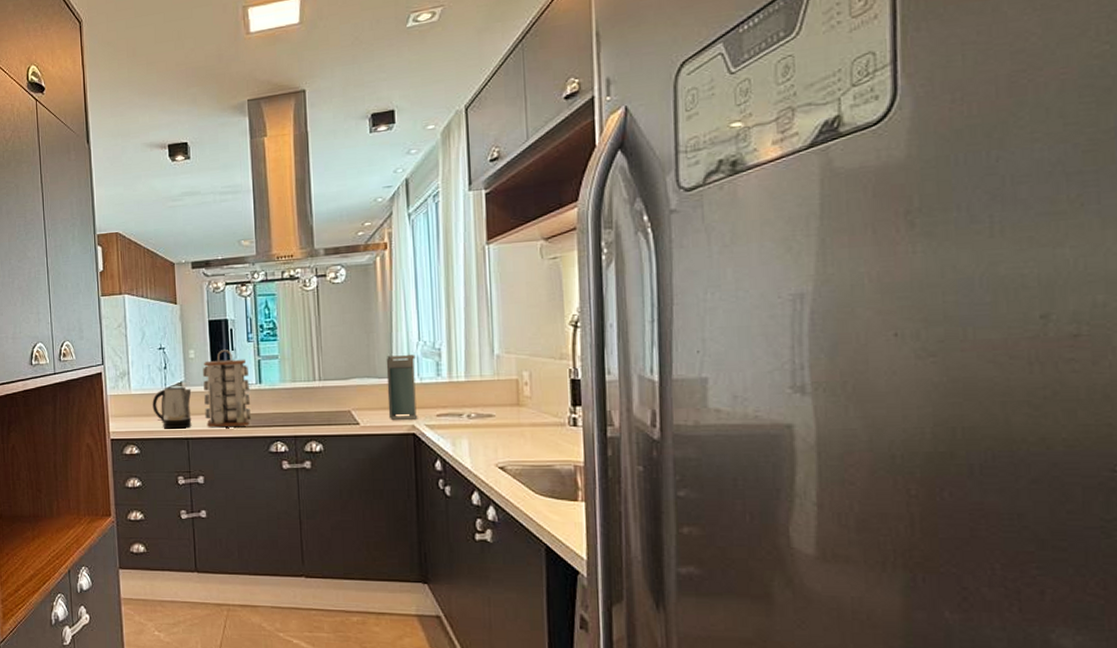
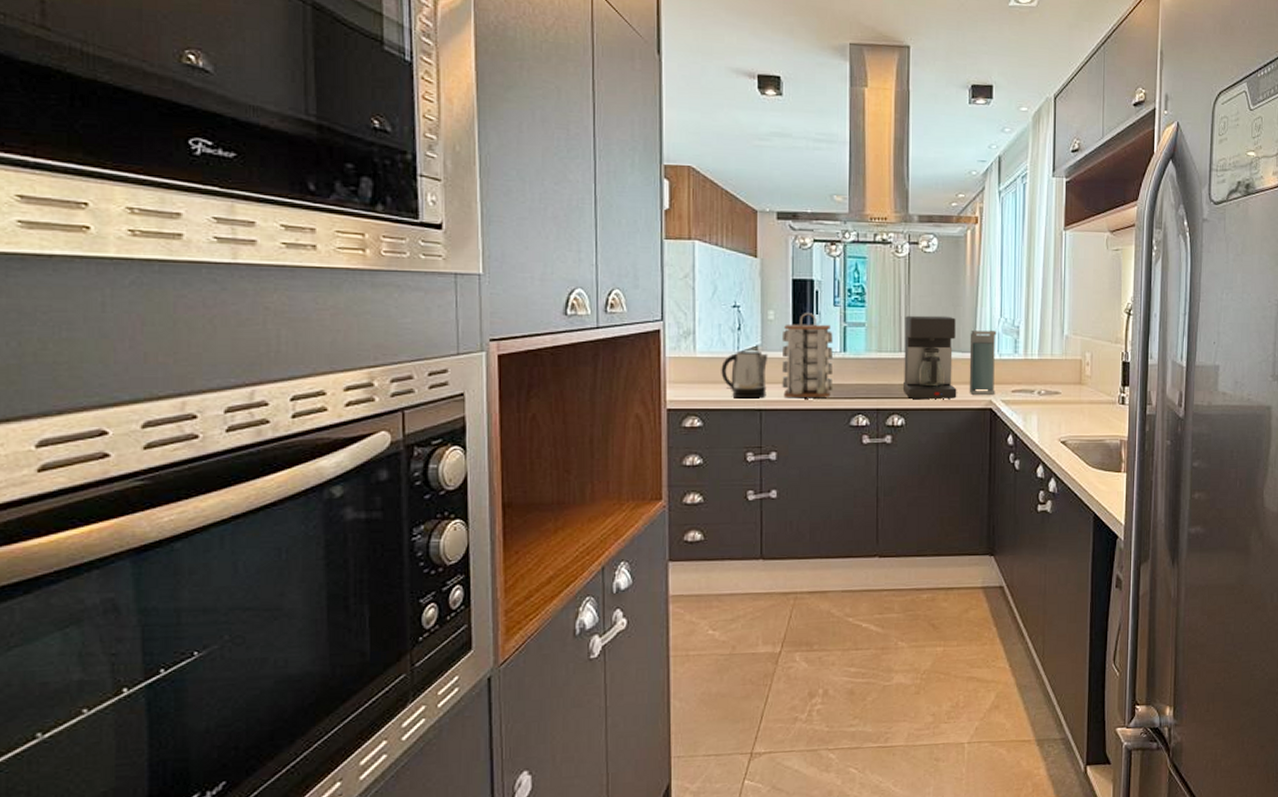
coffee maker: none [317,343,376,425] -> present [903,315,957,399]

